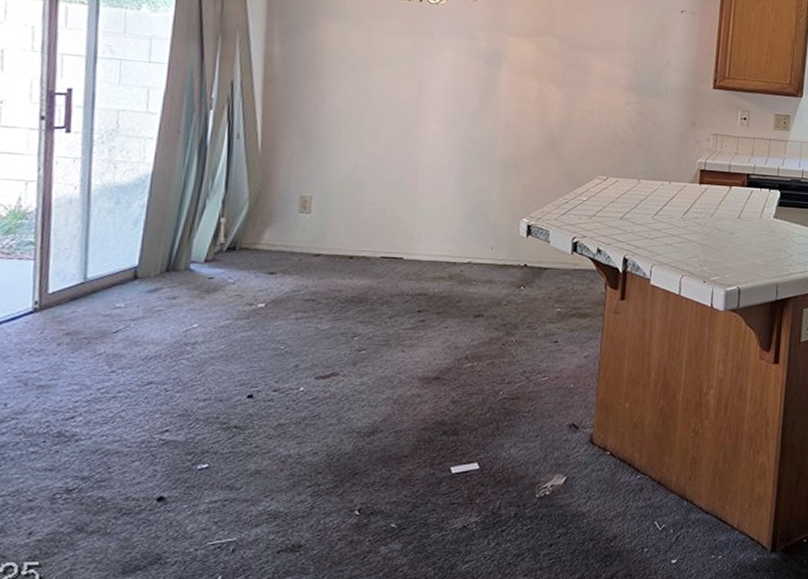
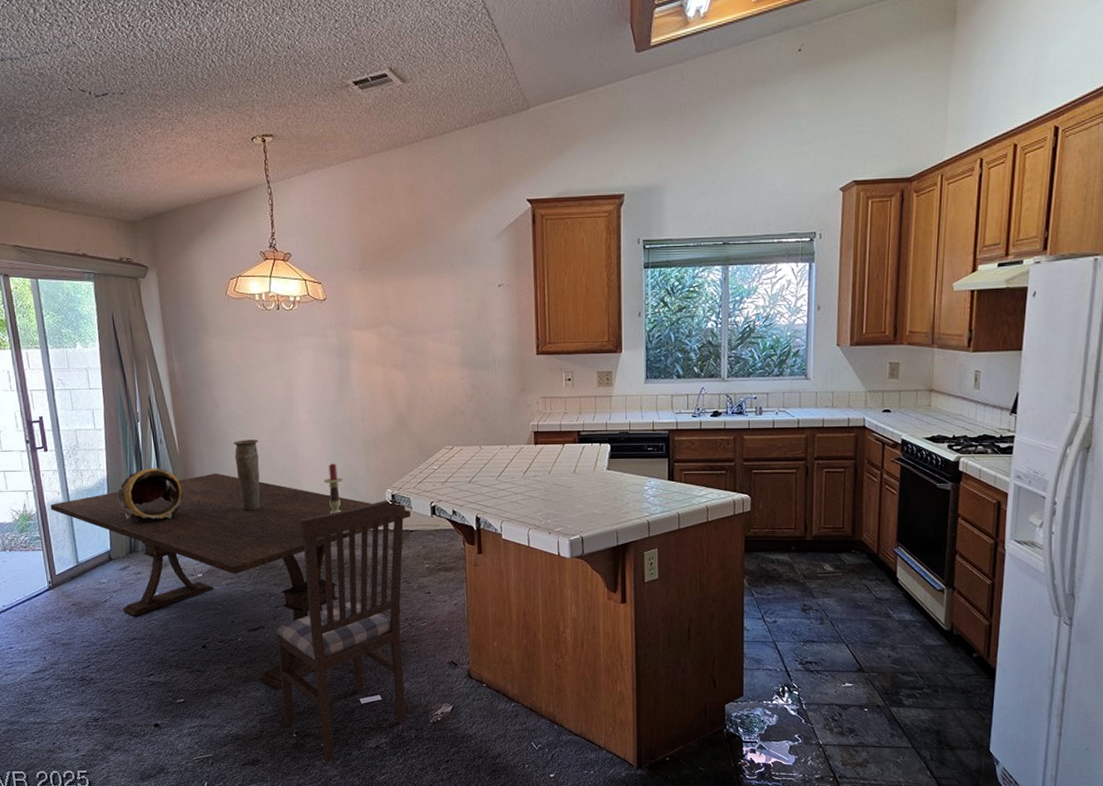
dining table: none [58,181,547,453] -> present [50,473,411,689]
decorative bowl: none [161,167,258,232] -> present [117,468,183,520]
vase: none [334,145,370,231] -> present [233,439,261,511]
dining chair: none [345,228,542,548] -> present [277,496,406,762]
candlestick: none [445,183,471,267] -> present [323,463,349,535]

